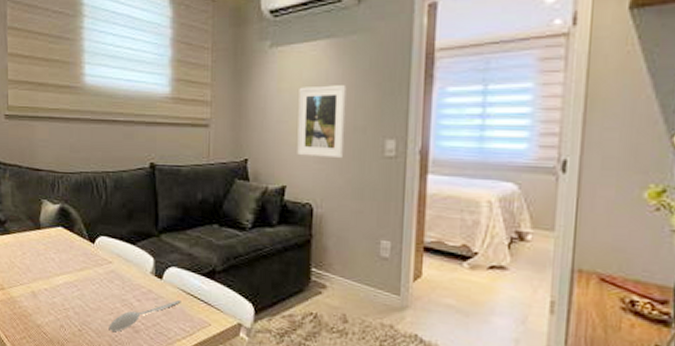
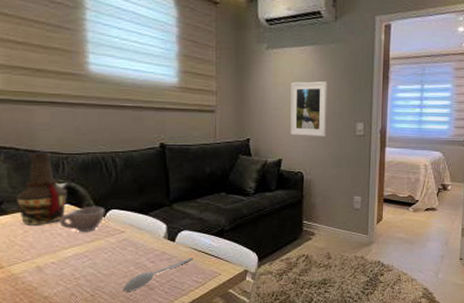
bottle: none [17,169,62,248] -> present [15,151,68,225]
cup: none [53,230,94,259] -> present [59,206,105,231]

